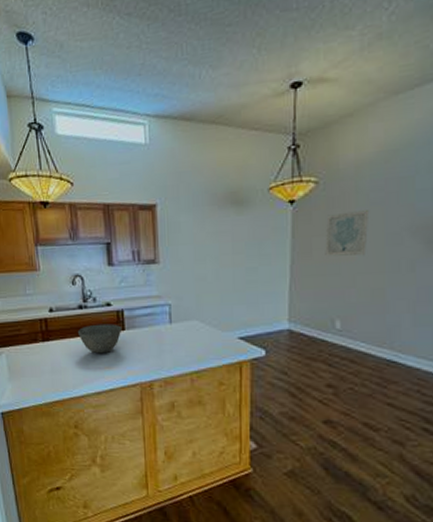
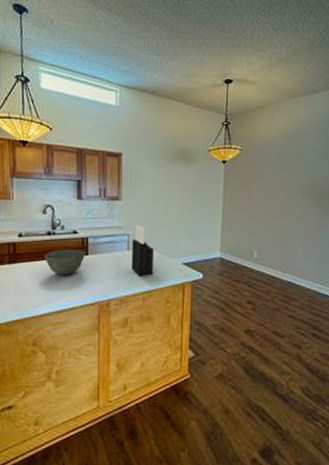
knife block: none [174,292,203,354] -> present [131,224,154,276]
wall art: present [325,210,370,256] -> none [246,173,276,205]

